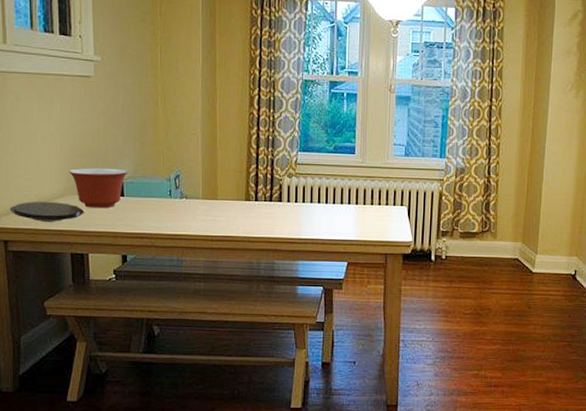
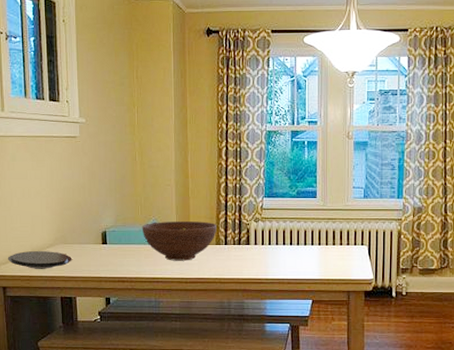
mixing bowl: present [69,167,128,208] -> none [58,219,110,256]
fruit bowl: none [163,174,246,217] -> present [142,221,217,261]

